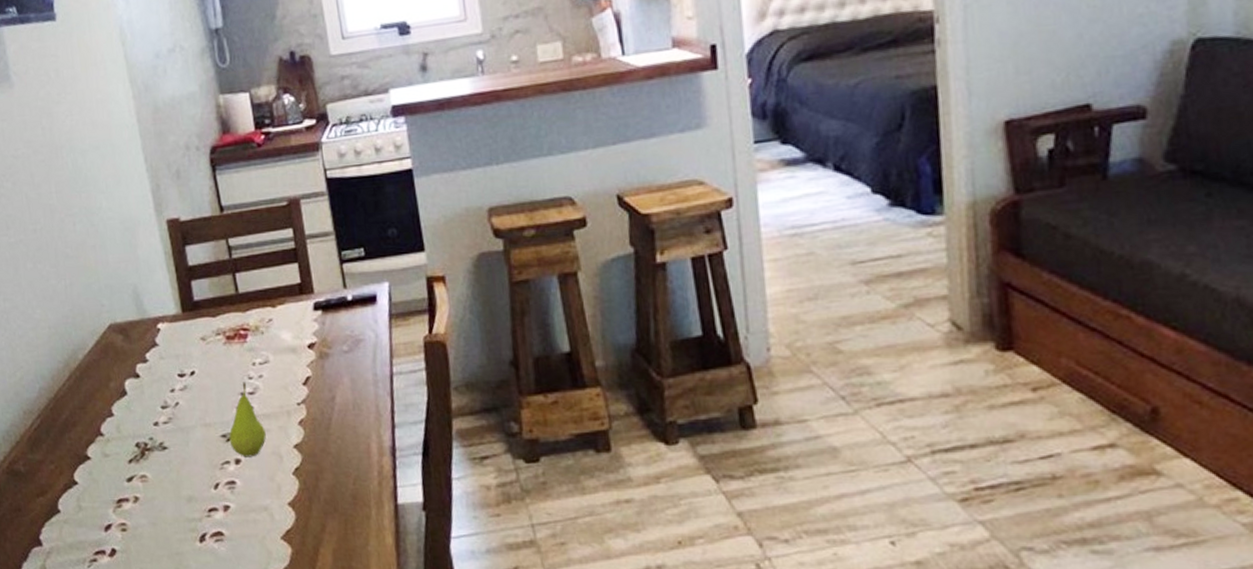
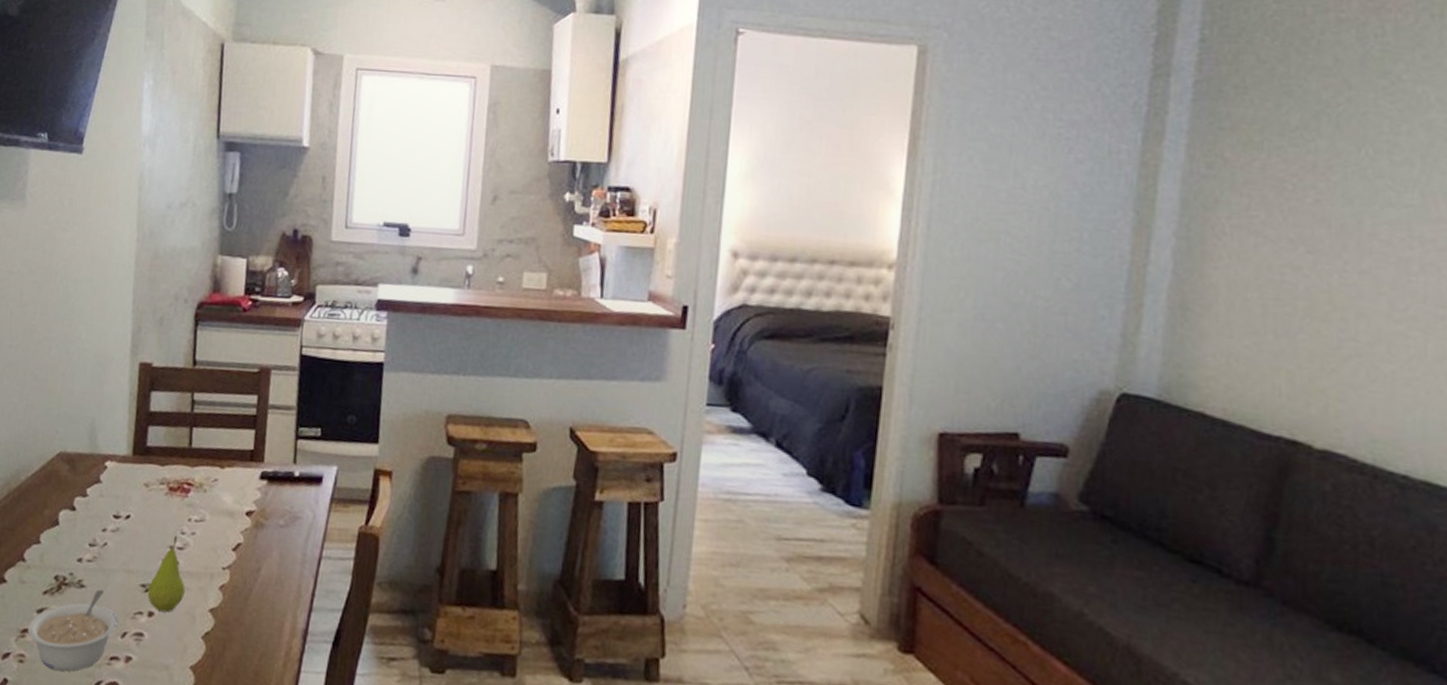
legume: none [122,448,209,531] -> present [27,589,119,672]

